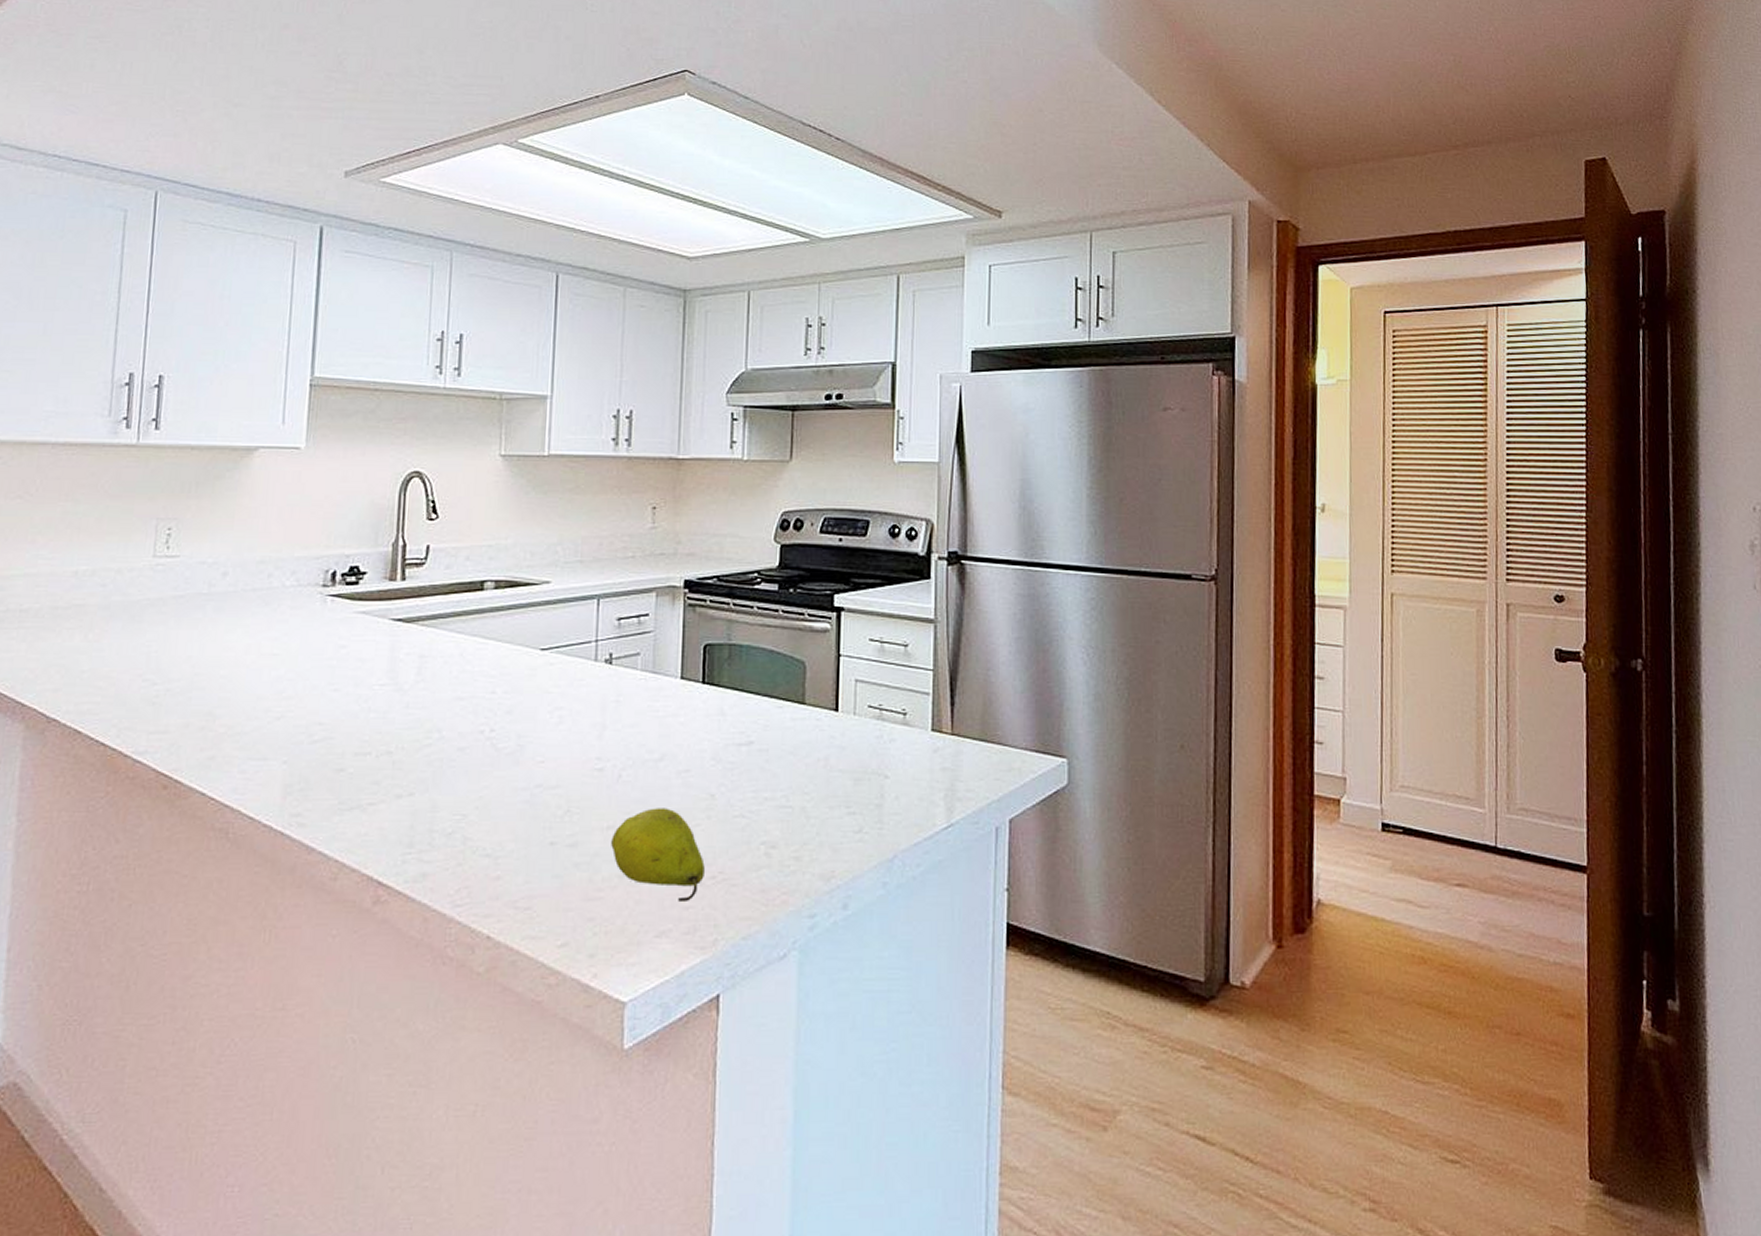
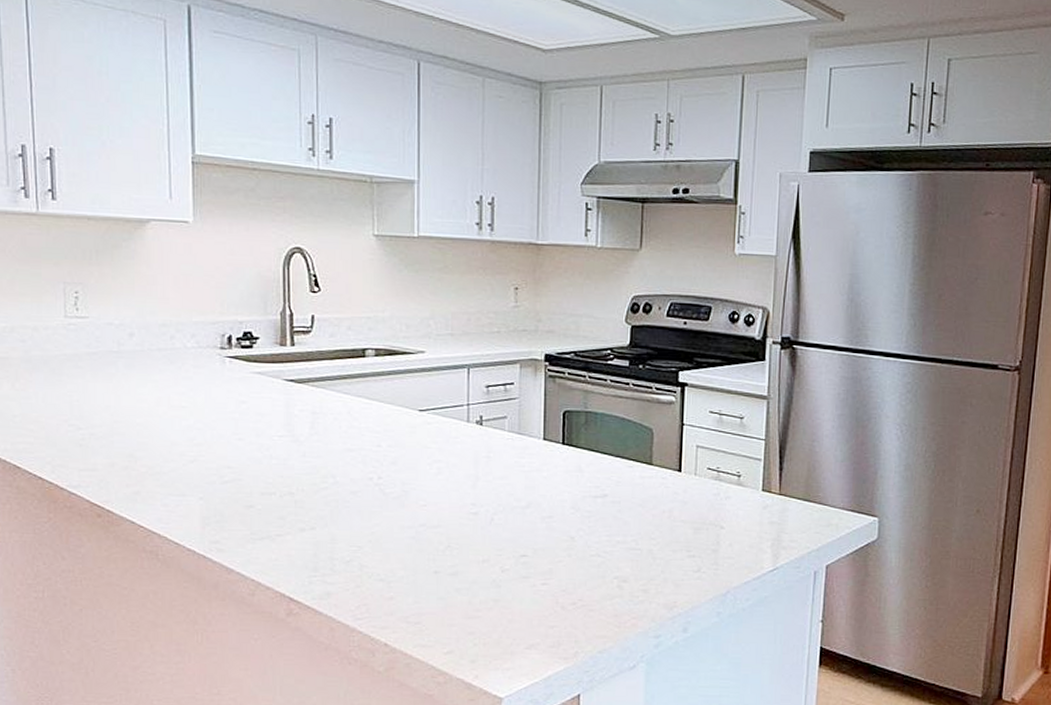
fruit: present [611,808,705,901] -> none [486,546,566,622]

